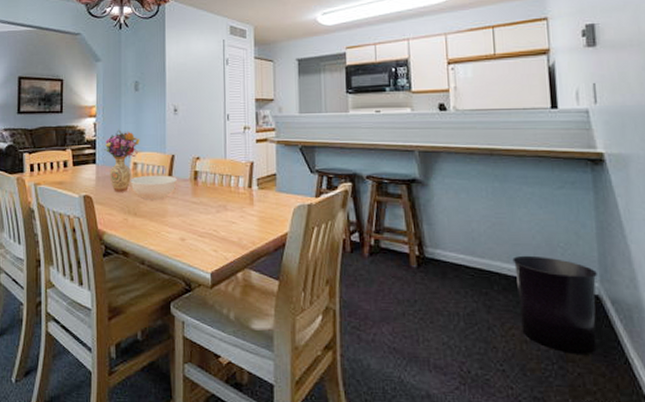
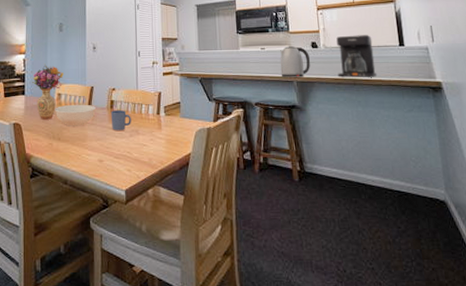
mug: none [194,181,218,207] -> present [110,109,131,132]
kettle: none [398,107,436,146] -> present [280,45,310,78]
coffee maker: none [470,95,521,148] -> present [336,35,378,78]
waste bin: present [512,255,597,354] -> none [375,168,446,252]

